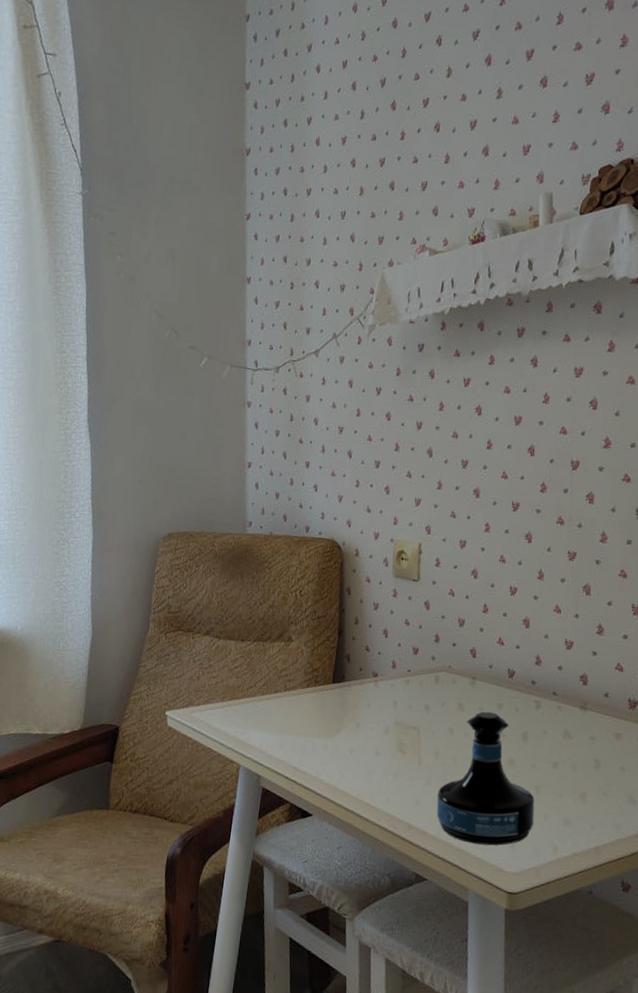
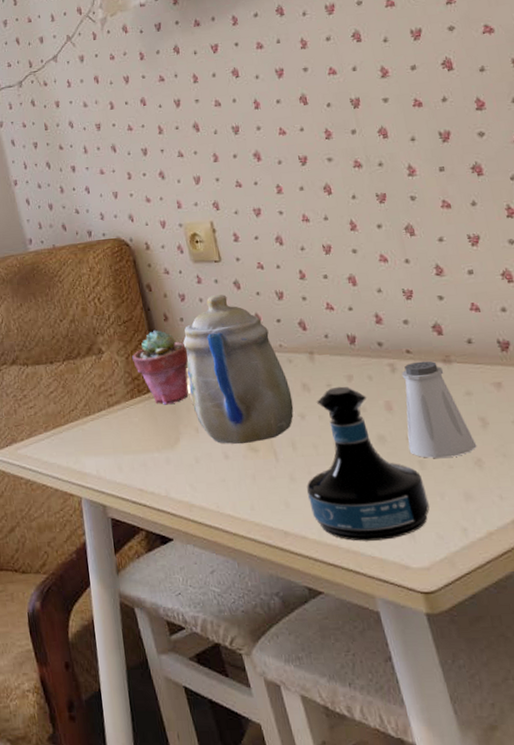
potted succulent: none [316,630,368,699] -> present [131,329,189,405]
teapot: none [359,610,448,746] -> present [183,294,294,445]
saltshaker: none [531,703,586,788] -> present [401,361,477,458]

